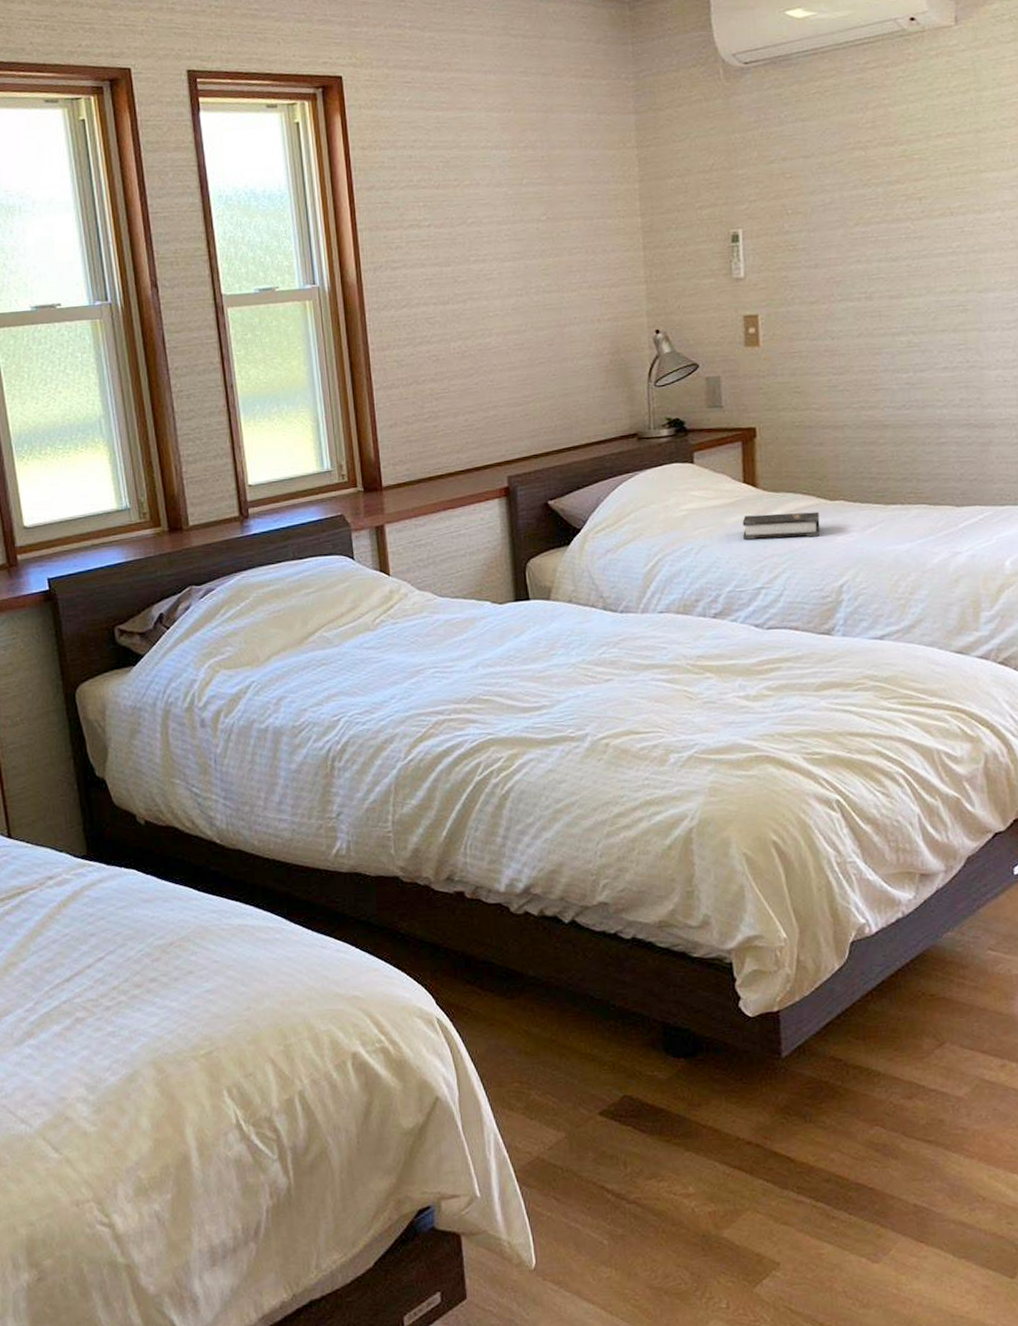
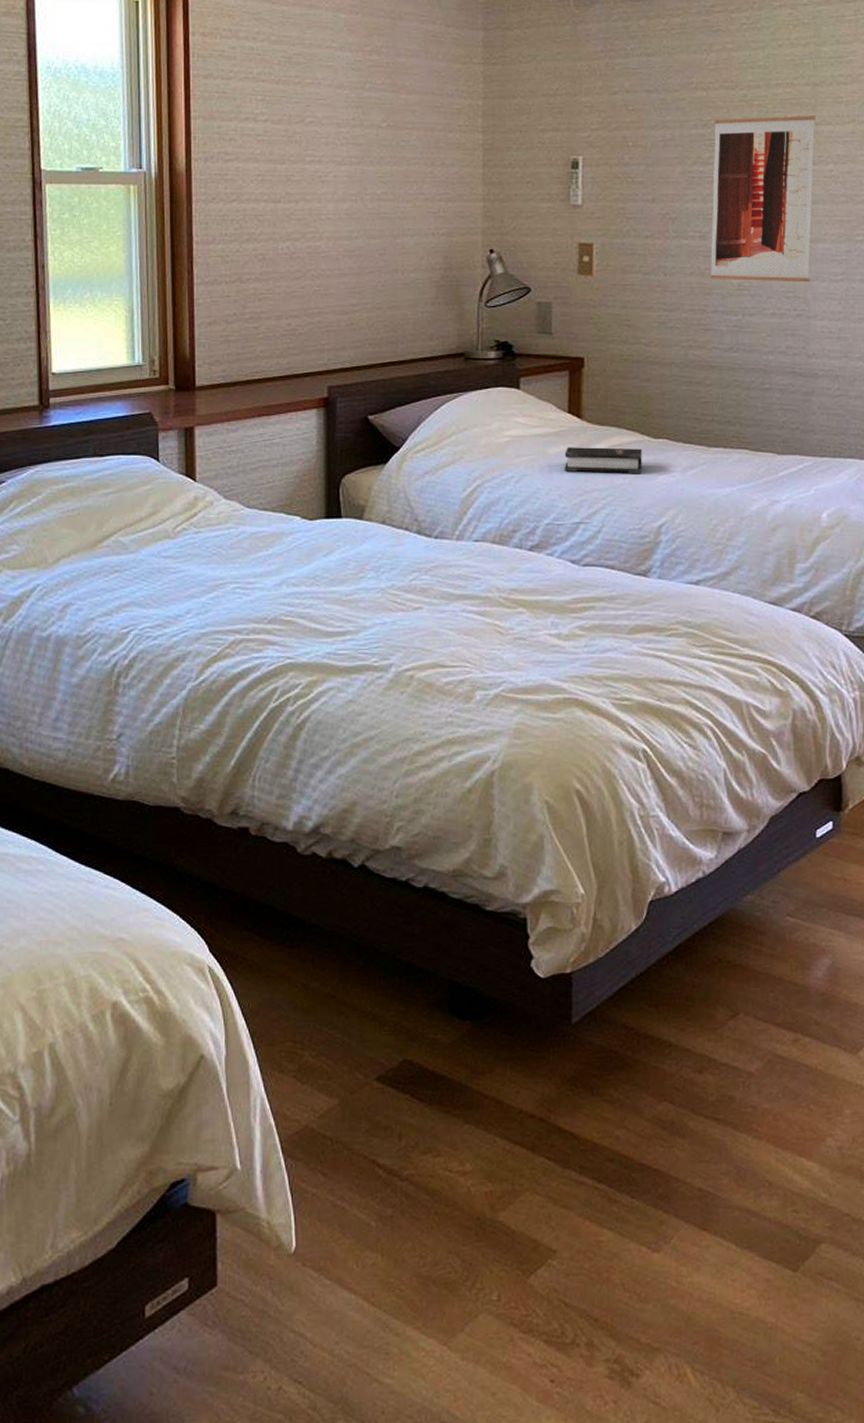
wall art: none [874,163,983,339] -> present [710,115,816,282]

